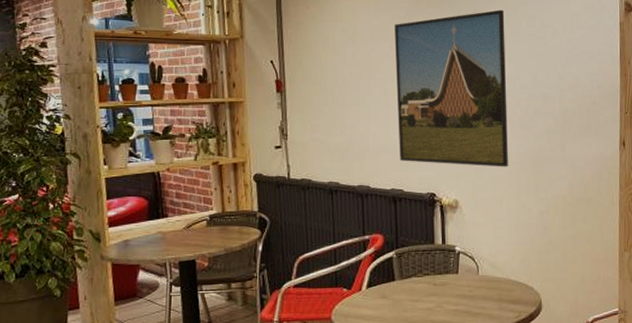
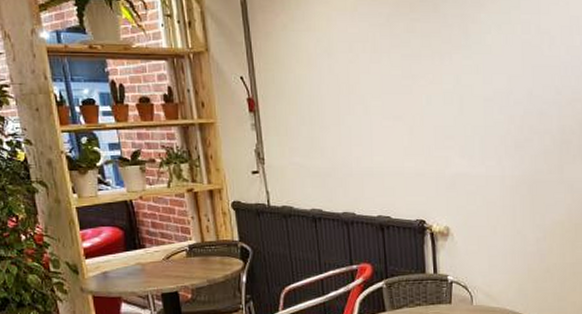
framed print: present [394,9,508,167] -> none [374,14,502,192]

